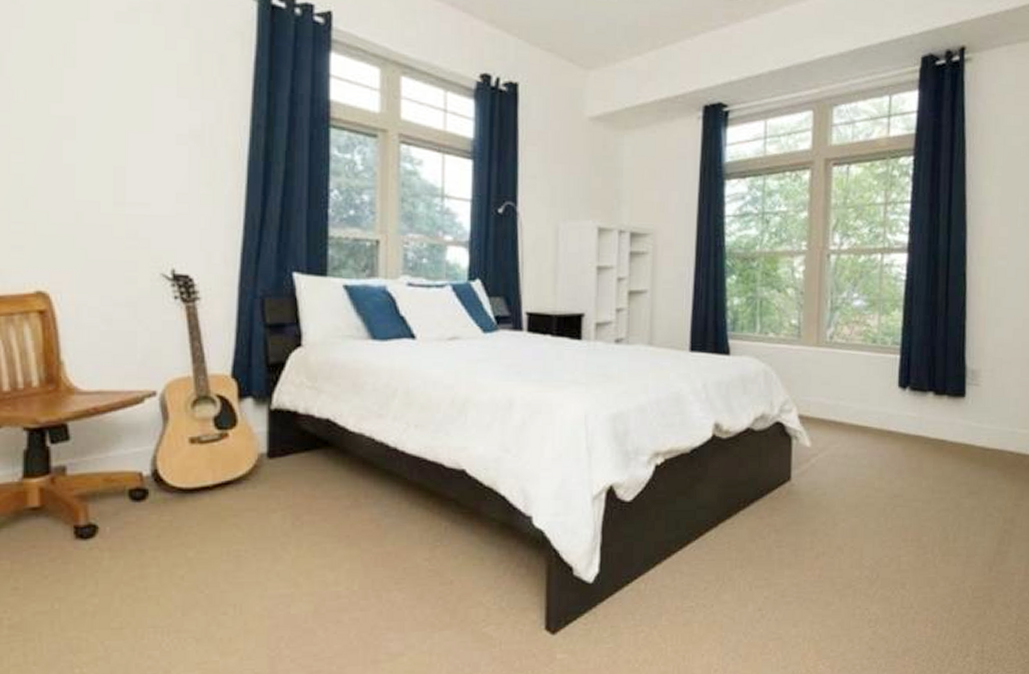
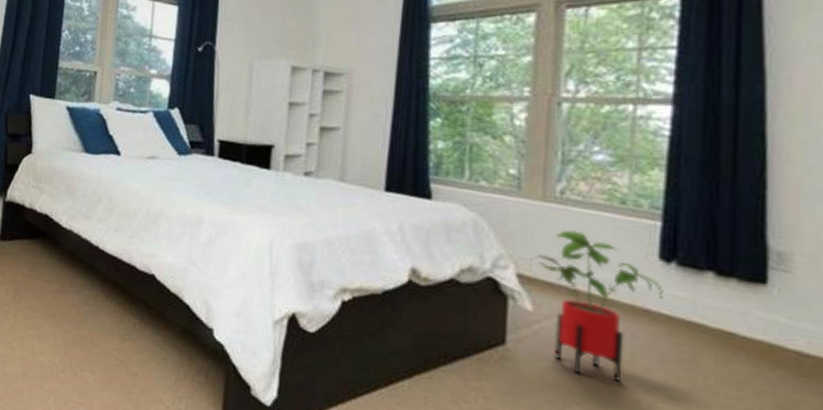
house plant: none [808,370,901,495] -> present [530,230,663,382]

